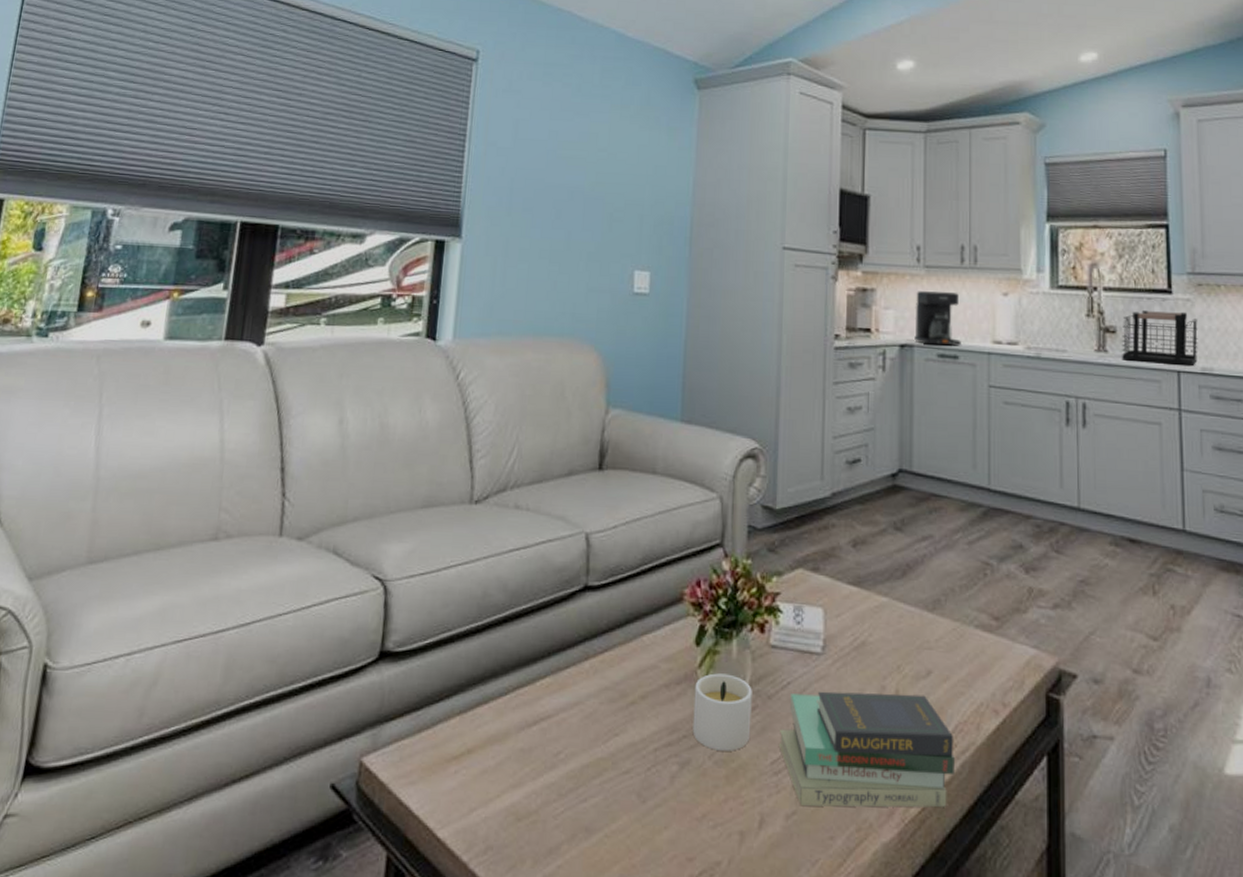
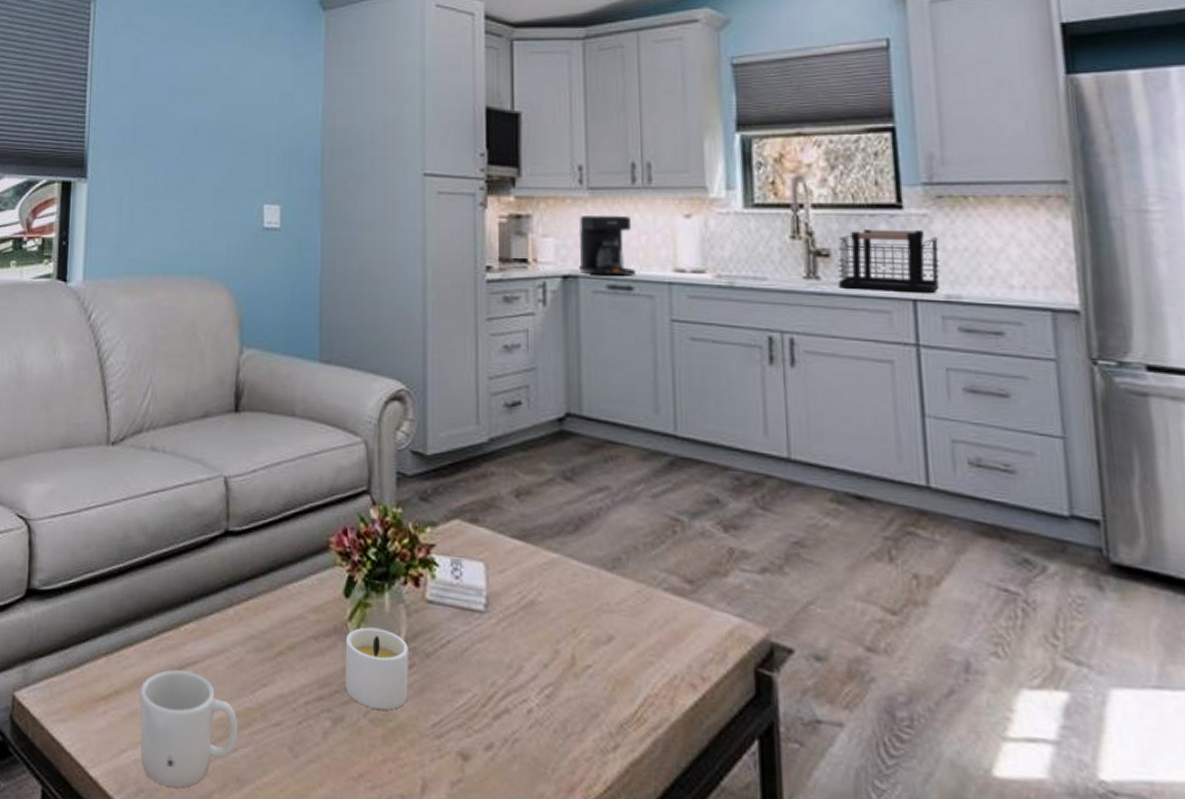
mug: none [490,725,590,842] -> present [139,669,239,788]
books: present [778,691,956,808] -> none [439,652,646,788]

